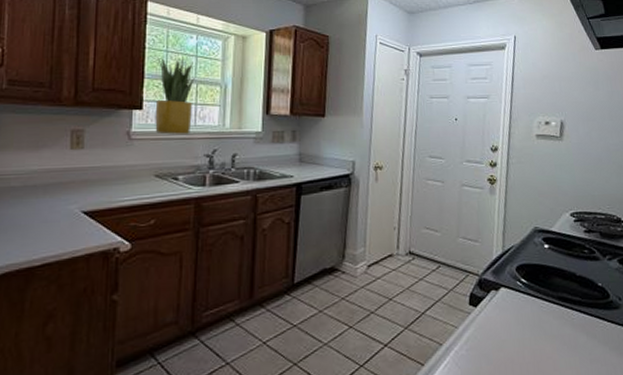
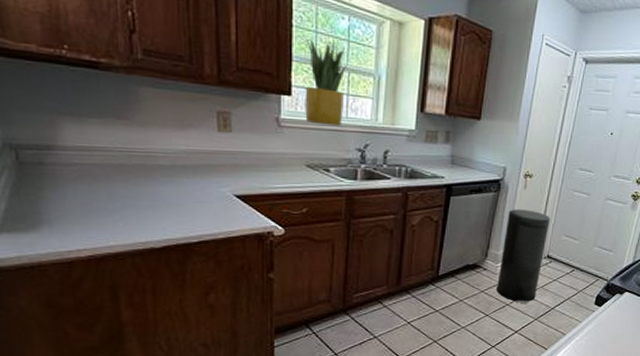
pedal bin: none [358,203,407,310] -> present [497,209,550,303]

